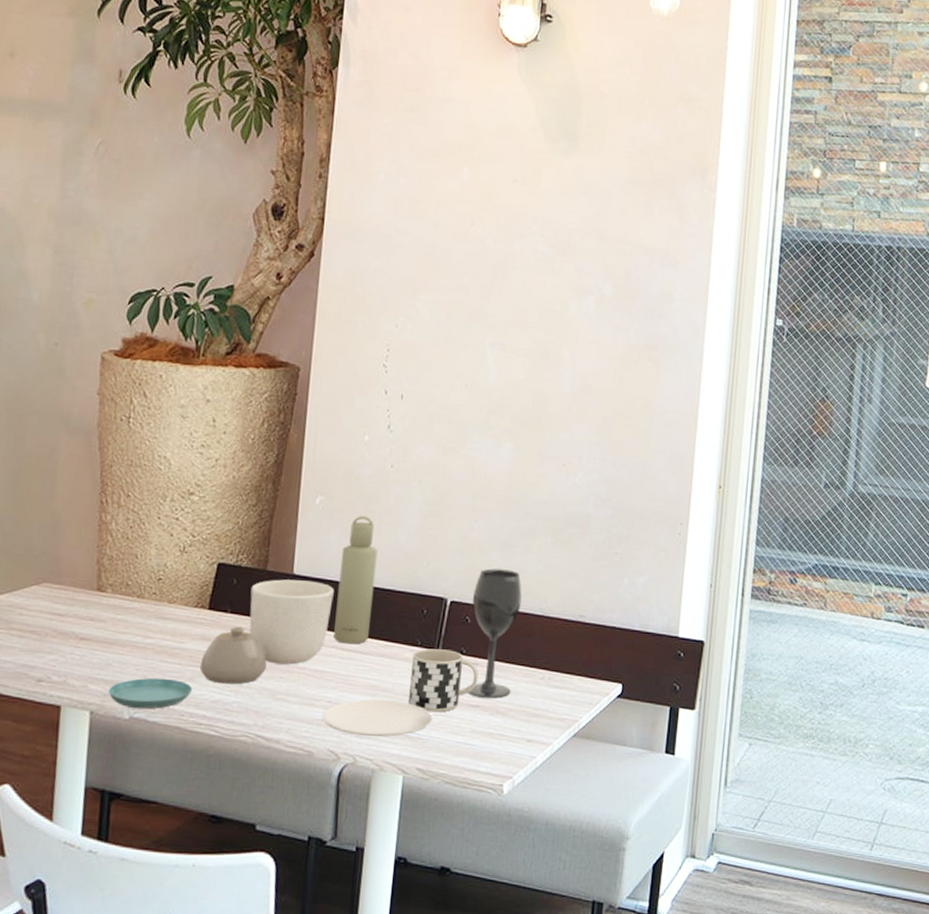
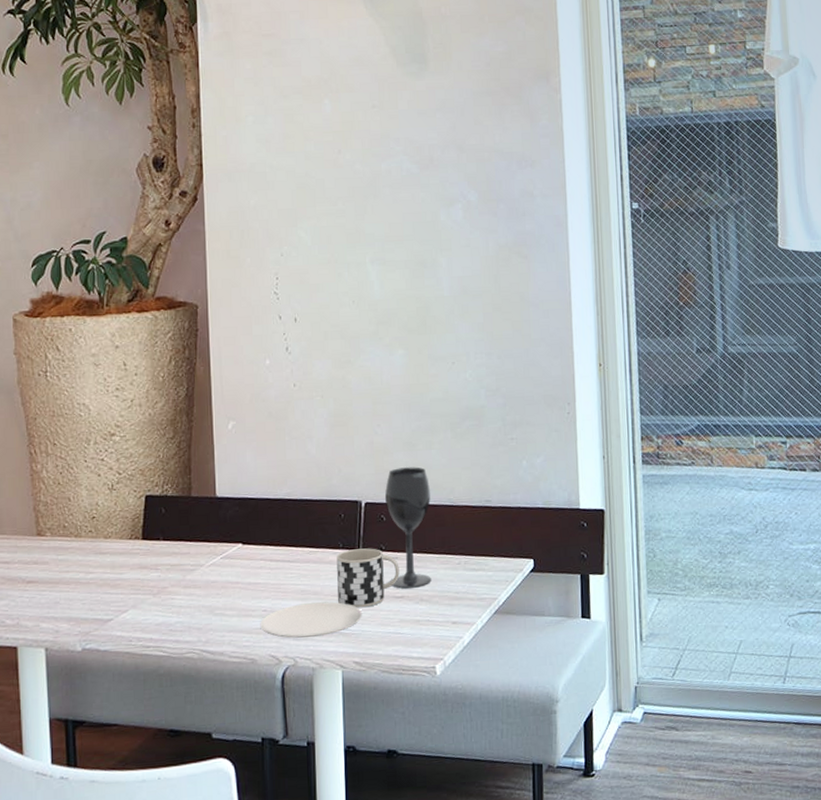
saucer: present [108,677,192,710] -> none [59,608,136,641]
sugar bowl: present [199,627,267,685] -> none [141,552,202,607]
planter: present [249,579,334,665] -> none [179,501,256,582]
bottle: present [333,516,378,644] -> none [258,434,294,555]

